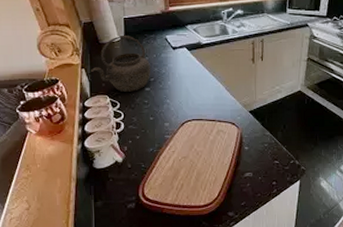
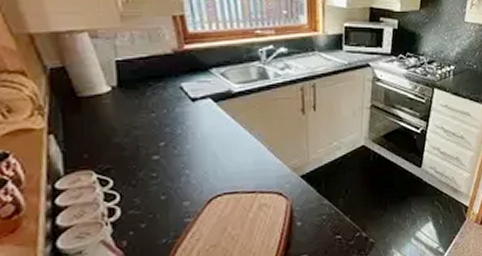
kettle: present [91,36,151,92] -> none [64,85,161,164]

